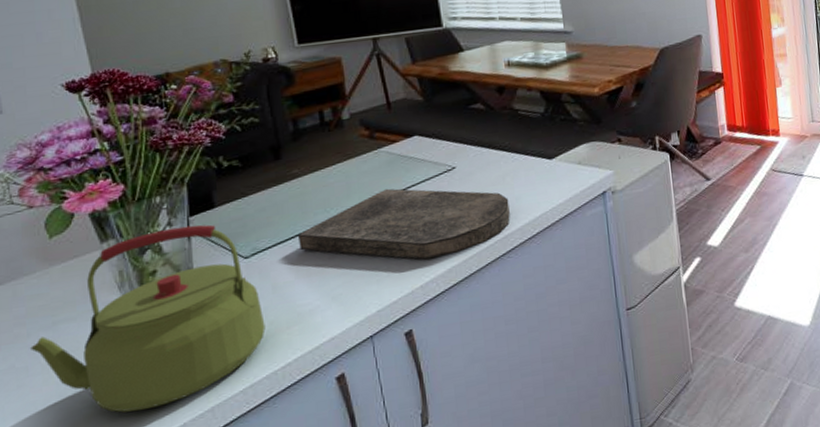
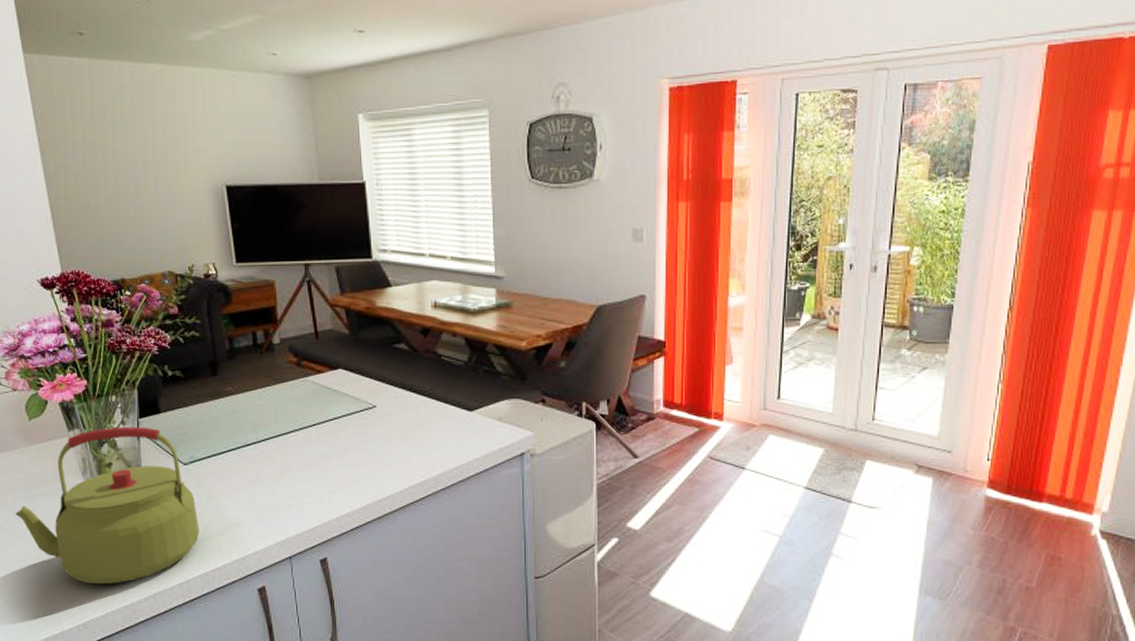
cutting board: present [297,188,510,260] -> none [229,418,426,493]

